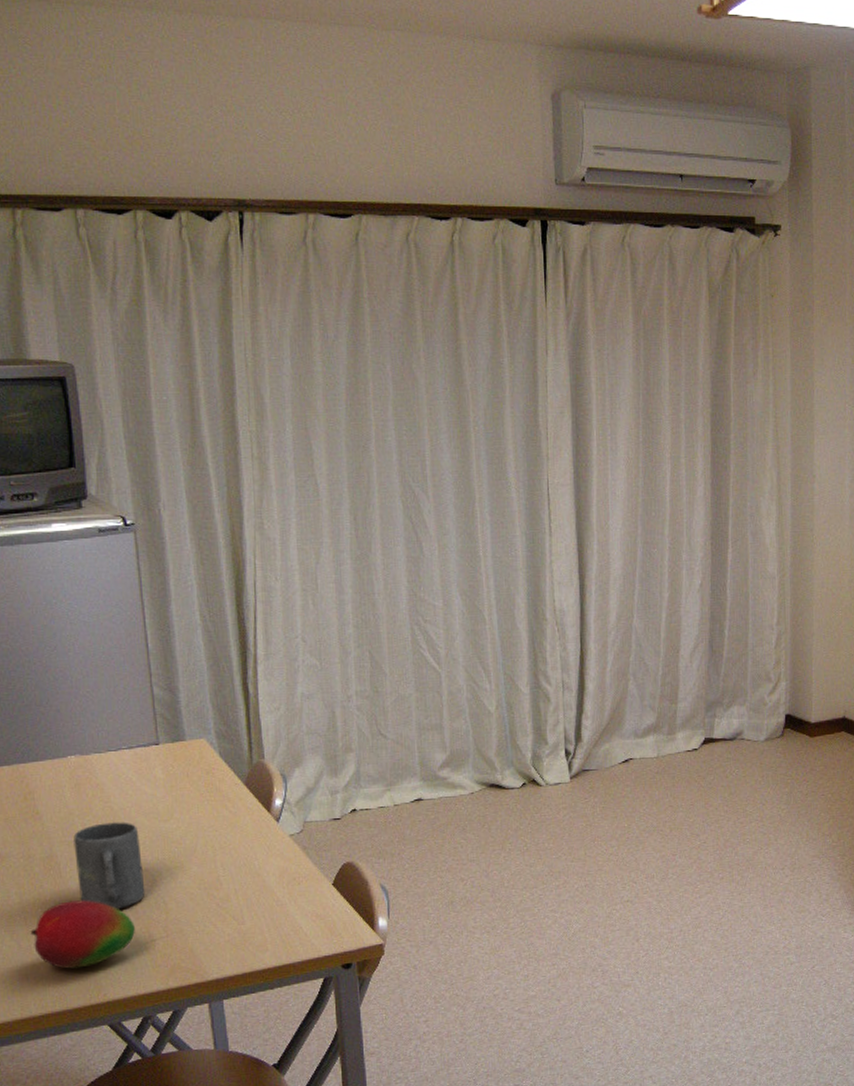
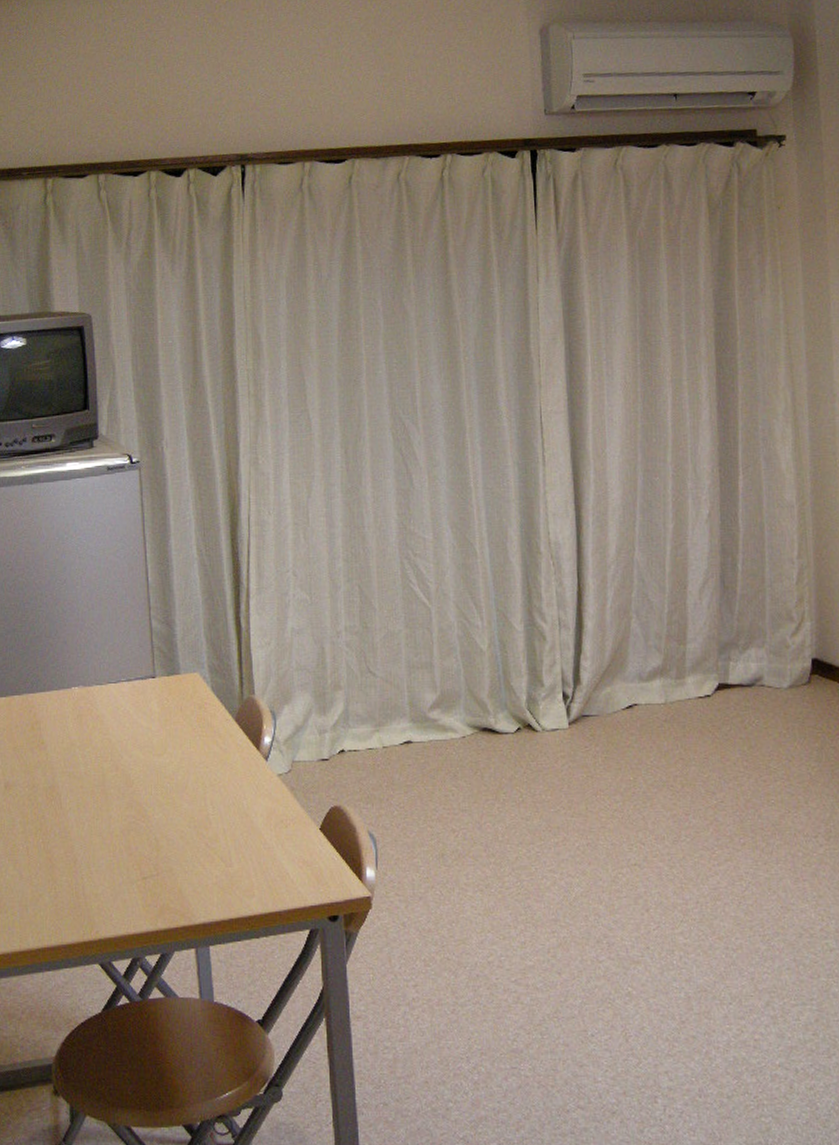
fruit: present [30,900,136,969] -> none [31,833,129,902]
mug: present [73,822,146,909] -> none [74,755,138,843]

